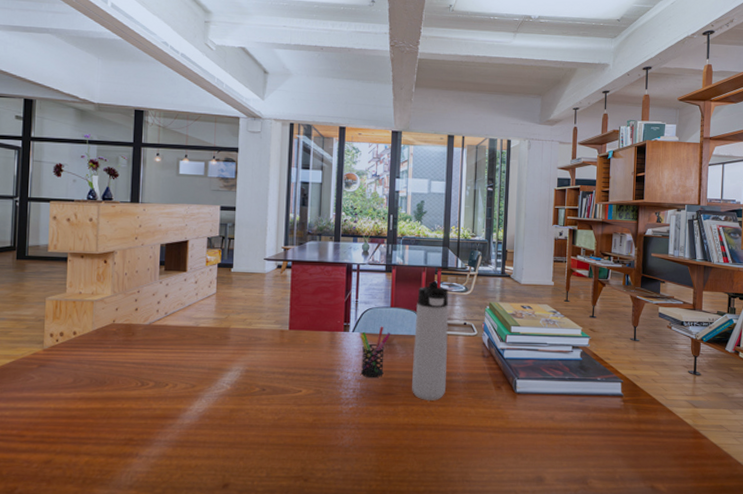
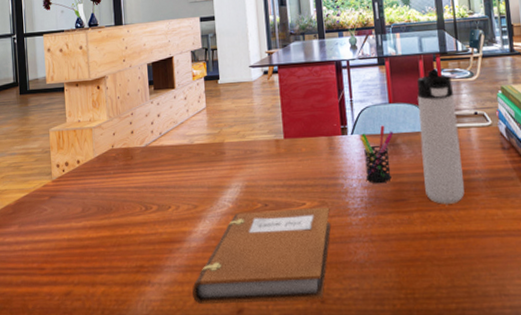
notebook: none [180,394,324,478] -> present [192,208,331,305]

